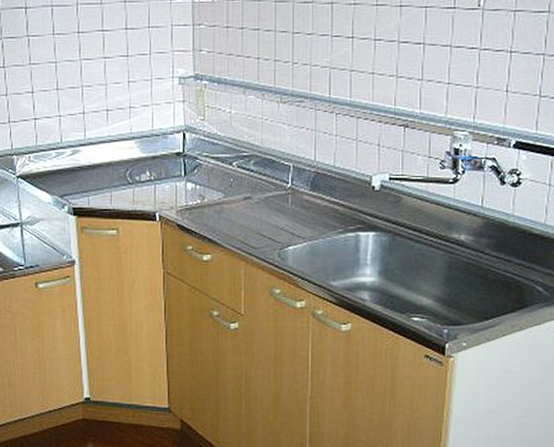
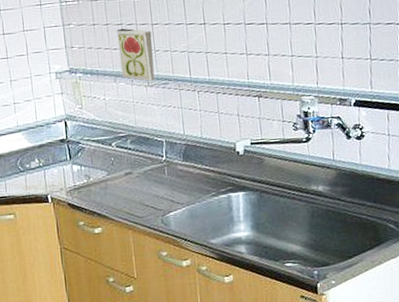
decorative tile: none [252,34,291,97] -> present [117,28,155,82]

